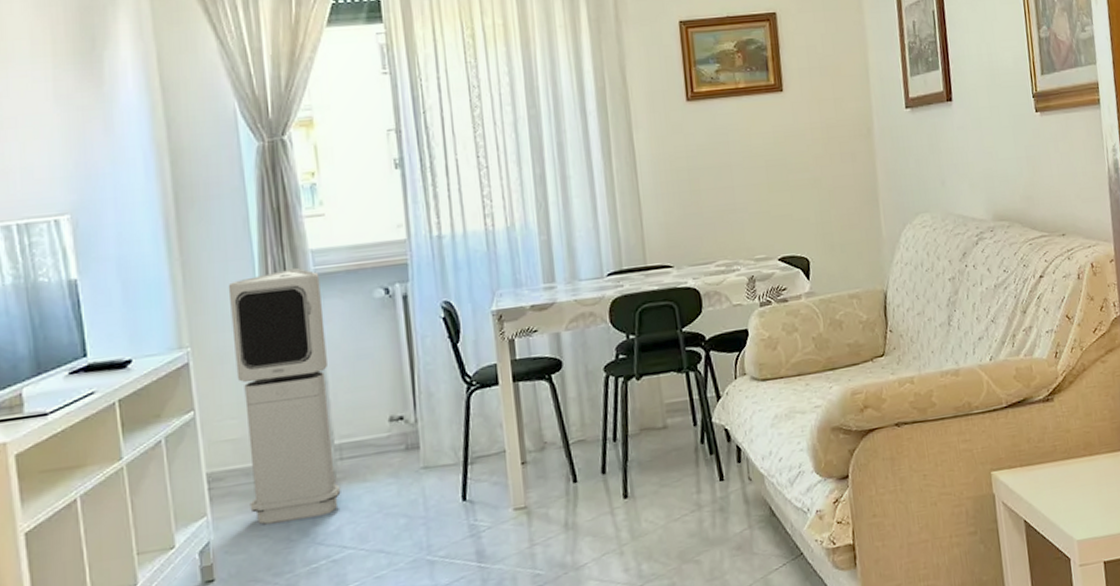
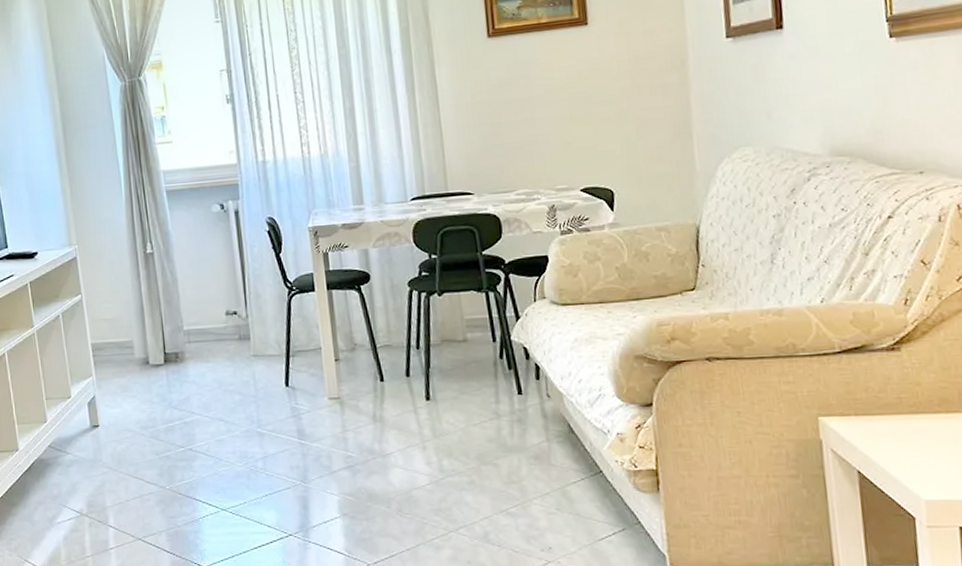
air purifier: present [228,268,341,525] -> none [102,186,190,388]

